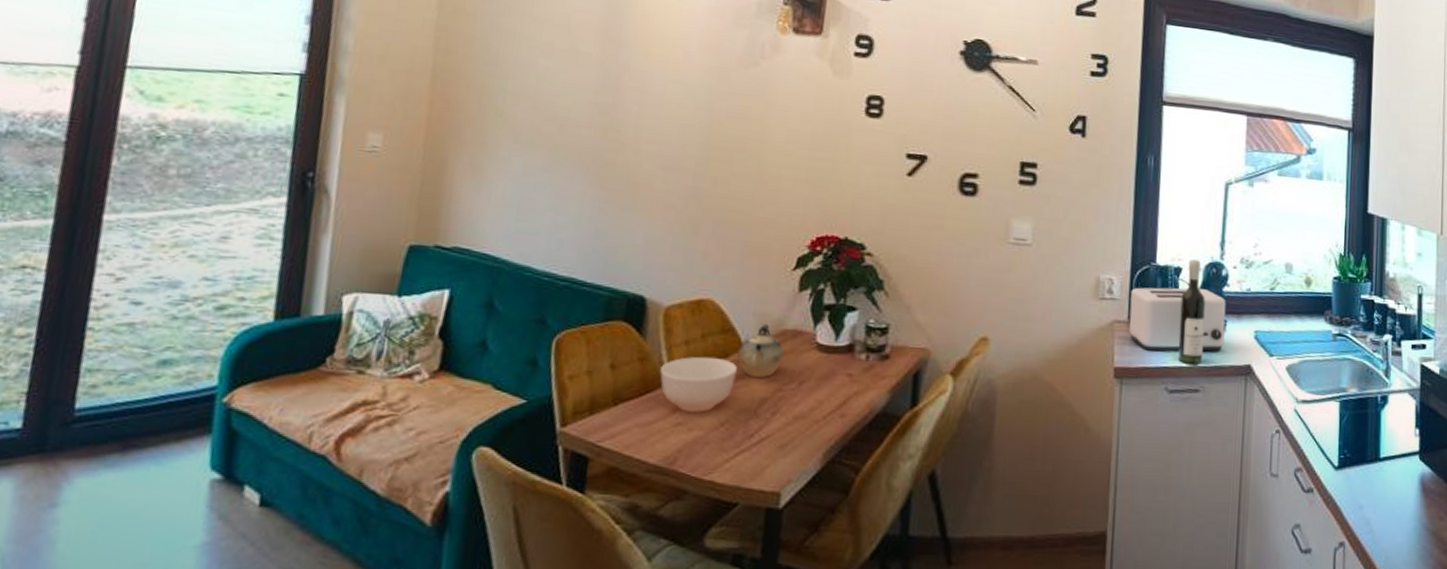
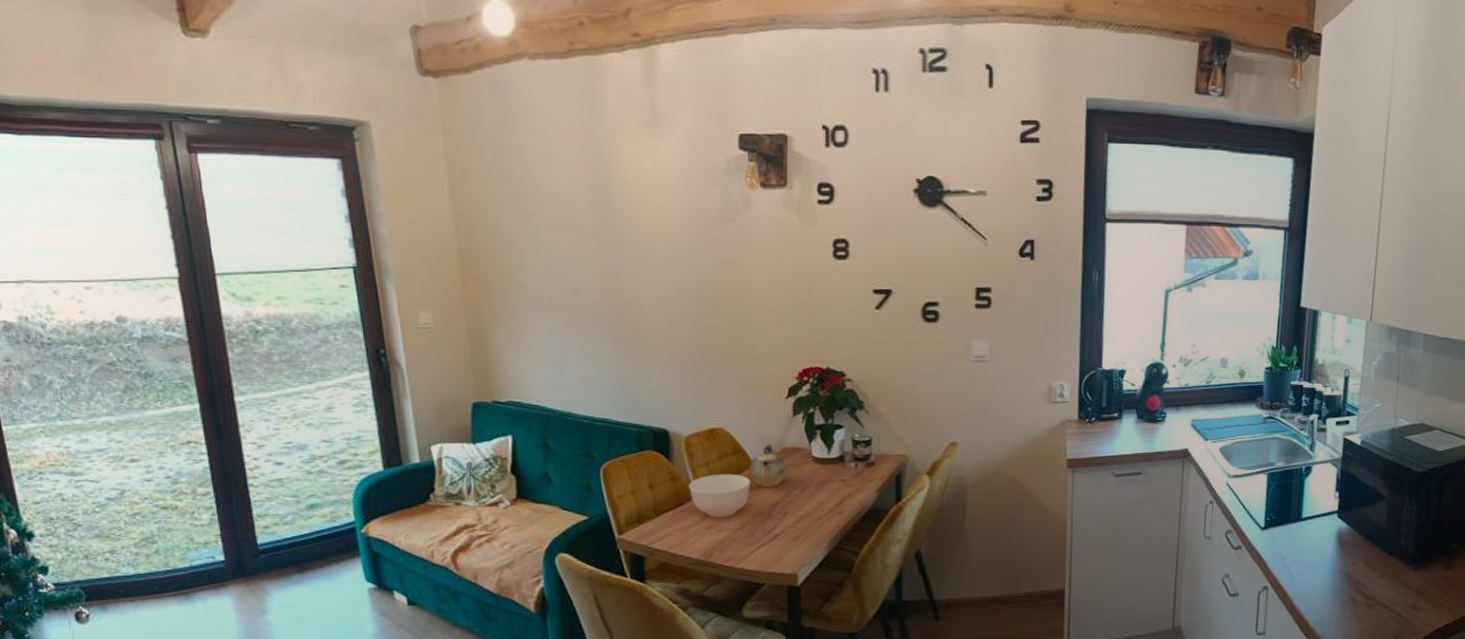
toaster: present [1128,287,1226,352] -> none [1079,387,1166,443]
bottle: present [1177,259,1205,366] -> none [1122,362,1147,453]

